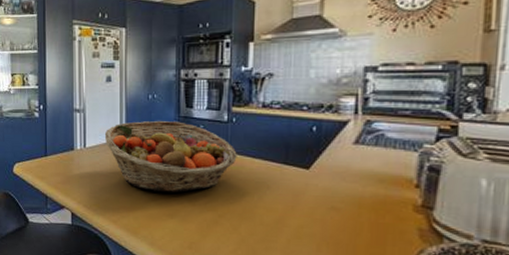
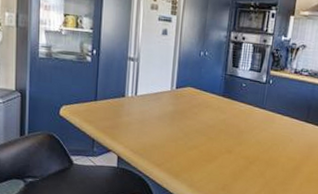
fruit basket: present [104,120,237,193] -> none [156,75,270,142]

